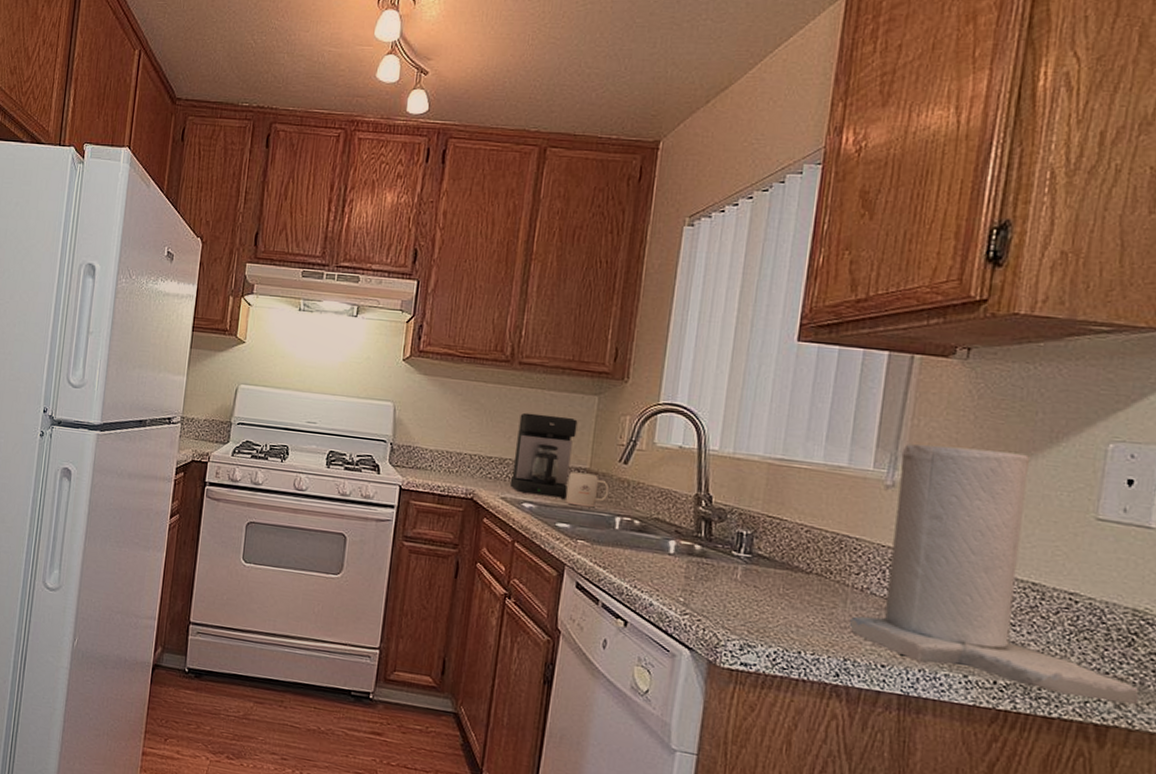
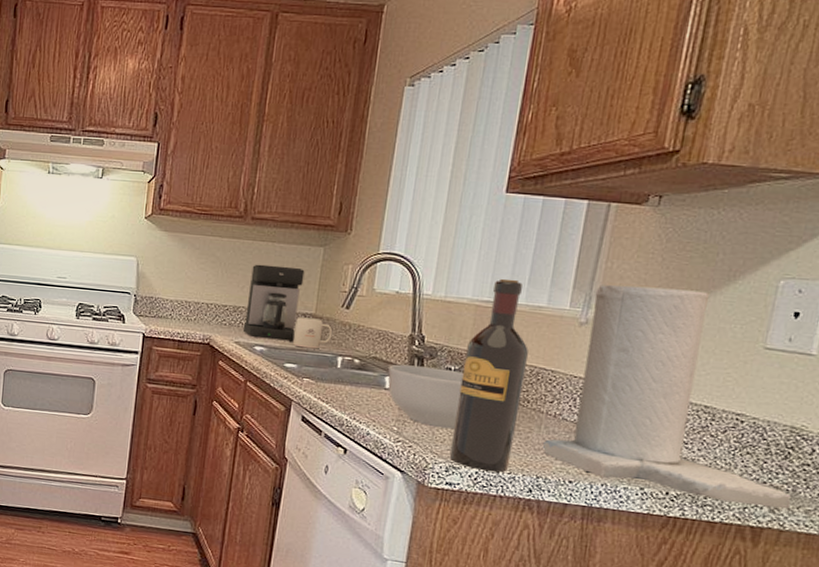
bowl: none [672,527,757,602] -> present [388,364,464,430]
wine bottle: none [743,434,830,654] -> present [449,278,529,473]

